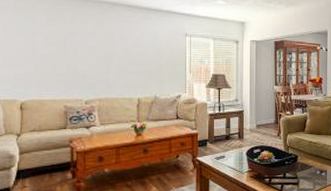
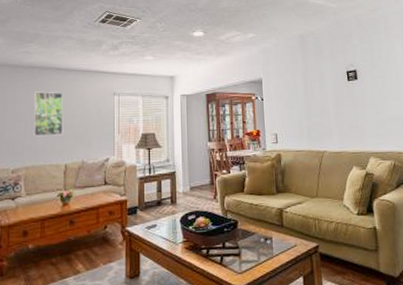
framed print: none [105,27,136,71] -> present [34,91,64,136]

